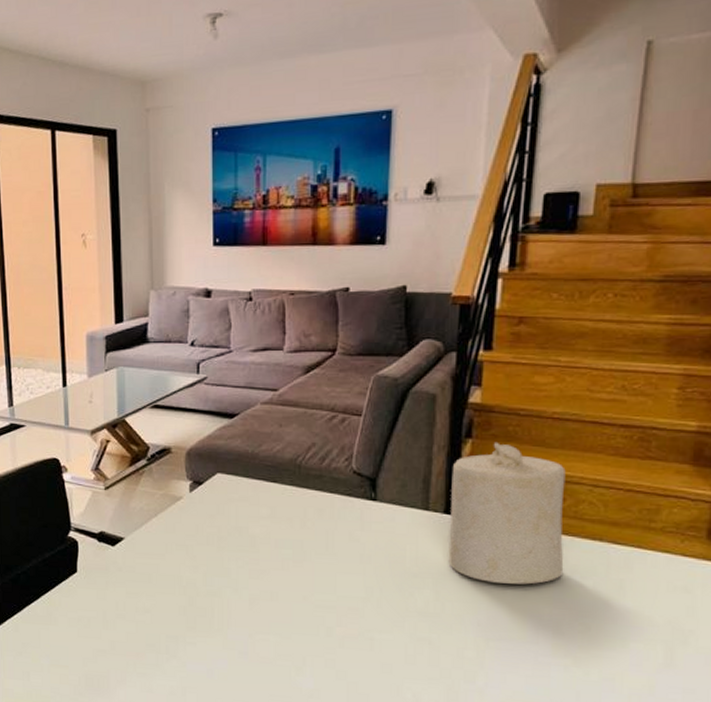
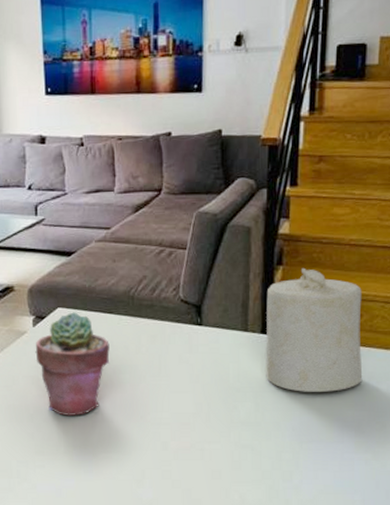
potted succulent: none [191,479,272,592] -> present [35,312,110,416]

